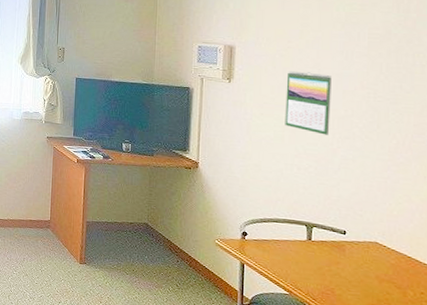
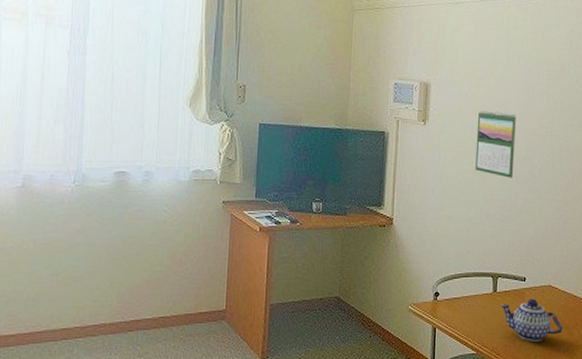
teapot: none [316,252,395,295] -> present [500,298,564,342]

